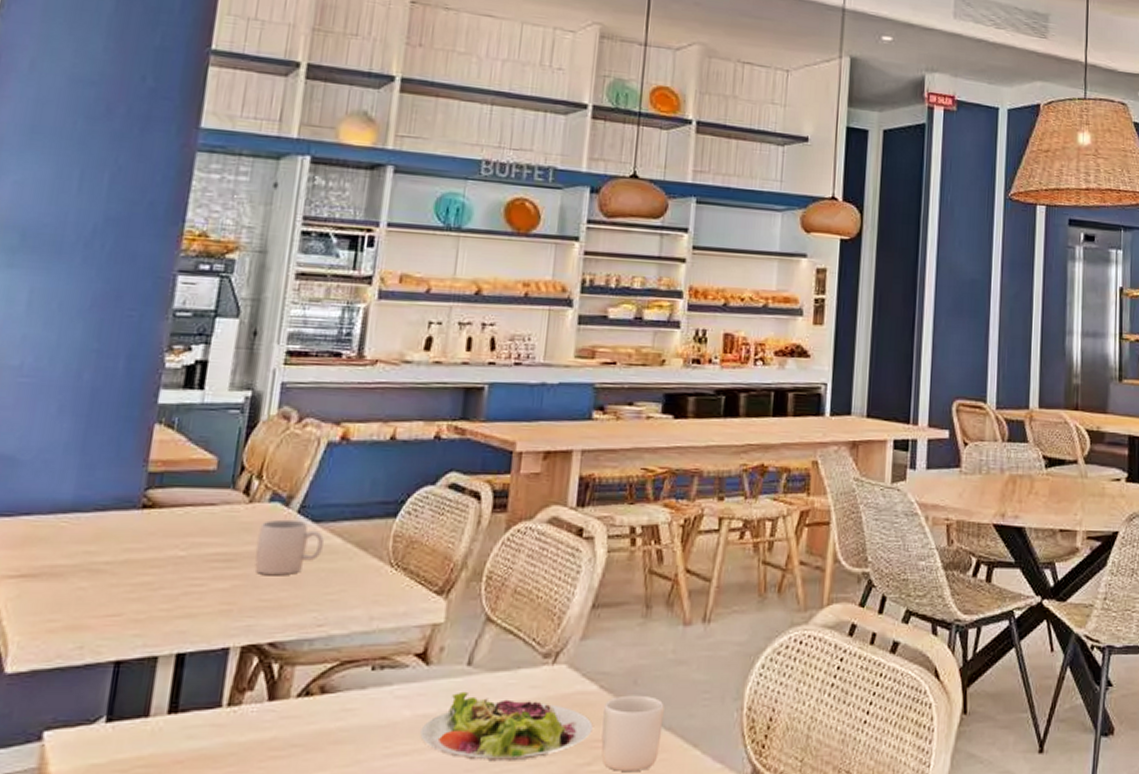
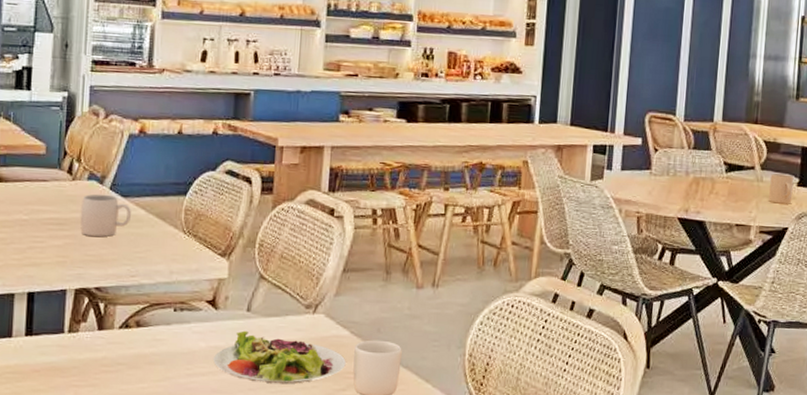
cup: none [1095,468,1122,504] -> present [769,174,794,204]

